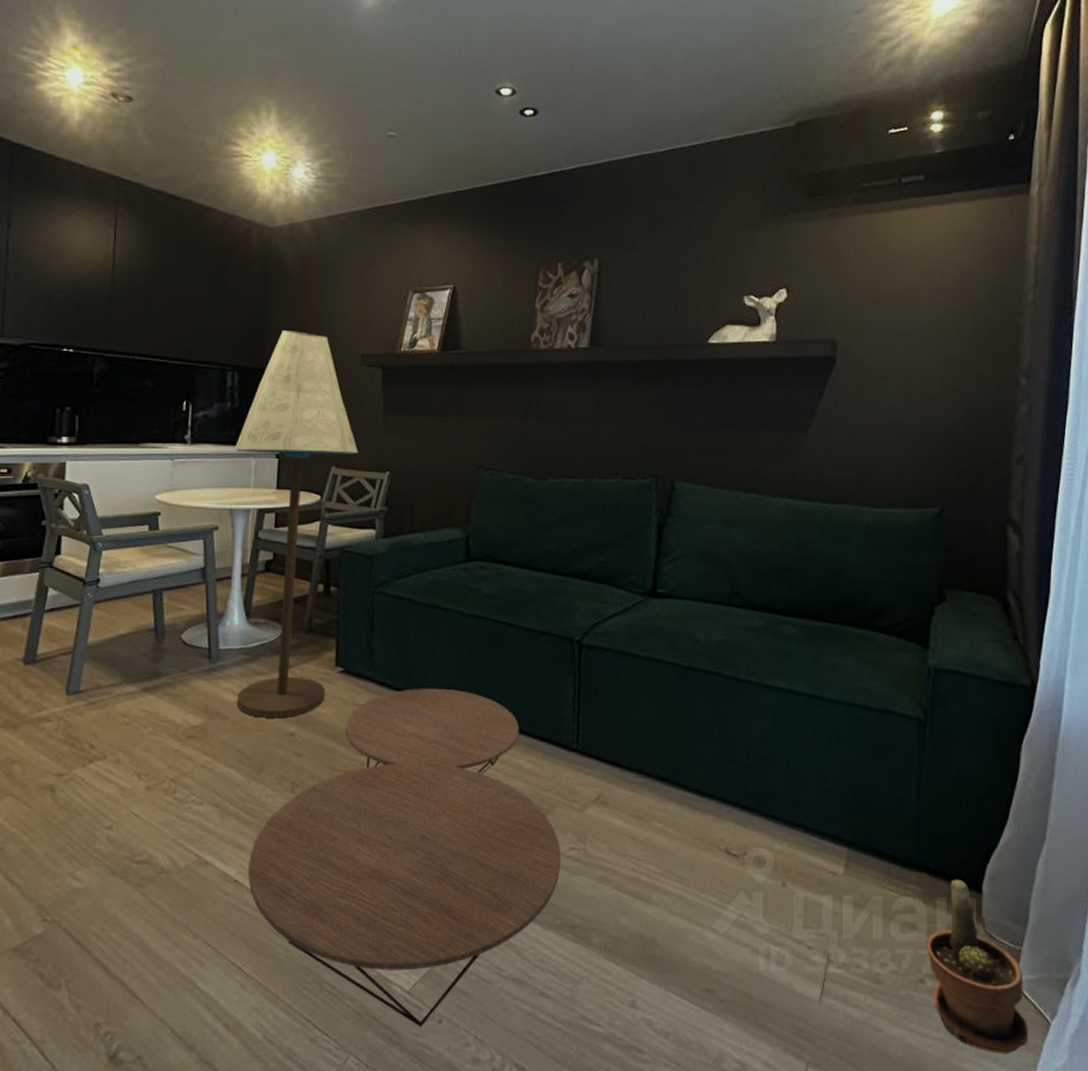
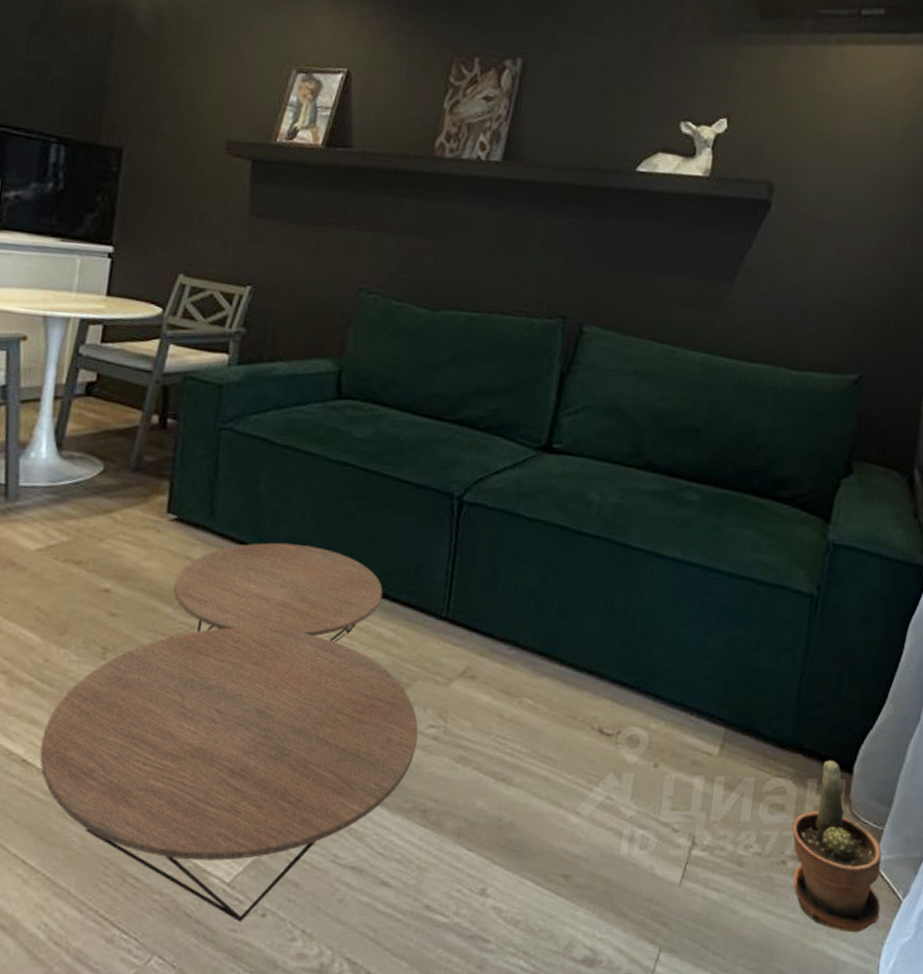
floor lamp: present [234,331,358,718] -> none [37,100,214,572]

